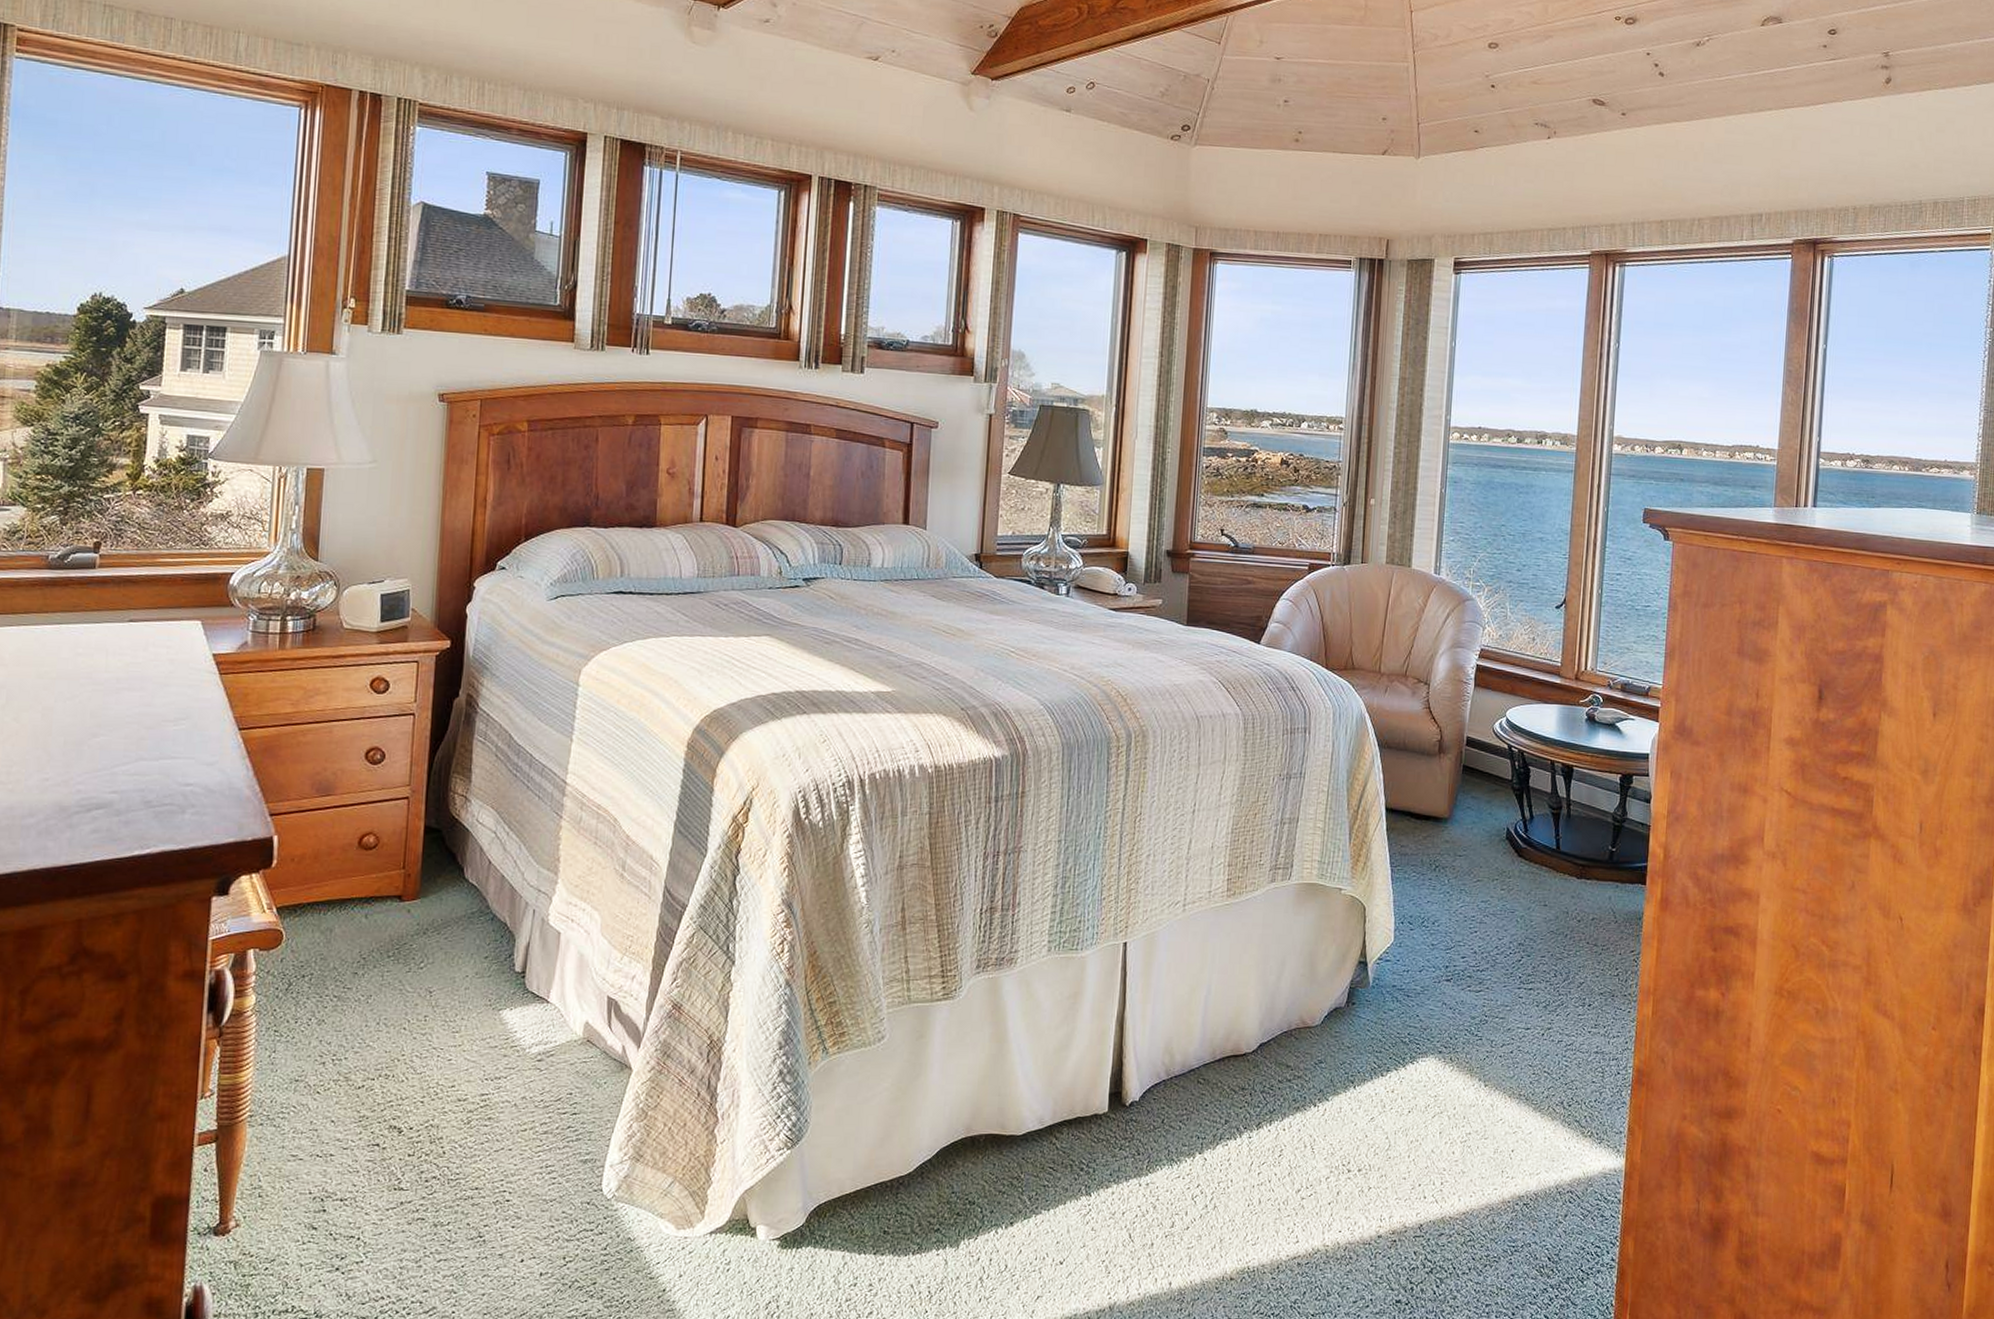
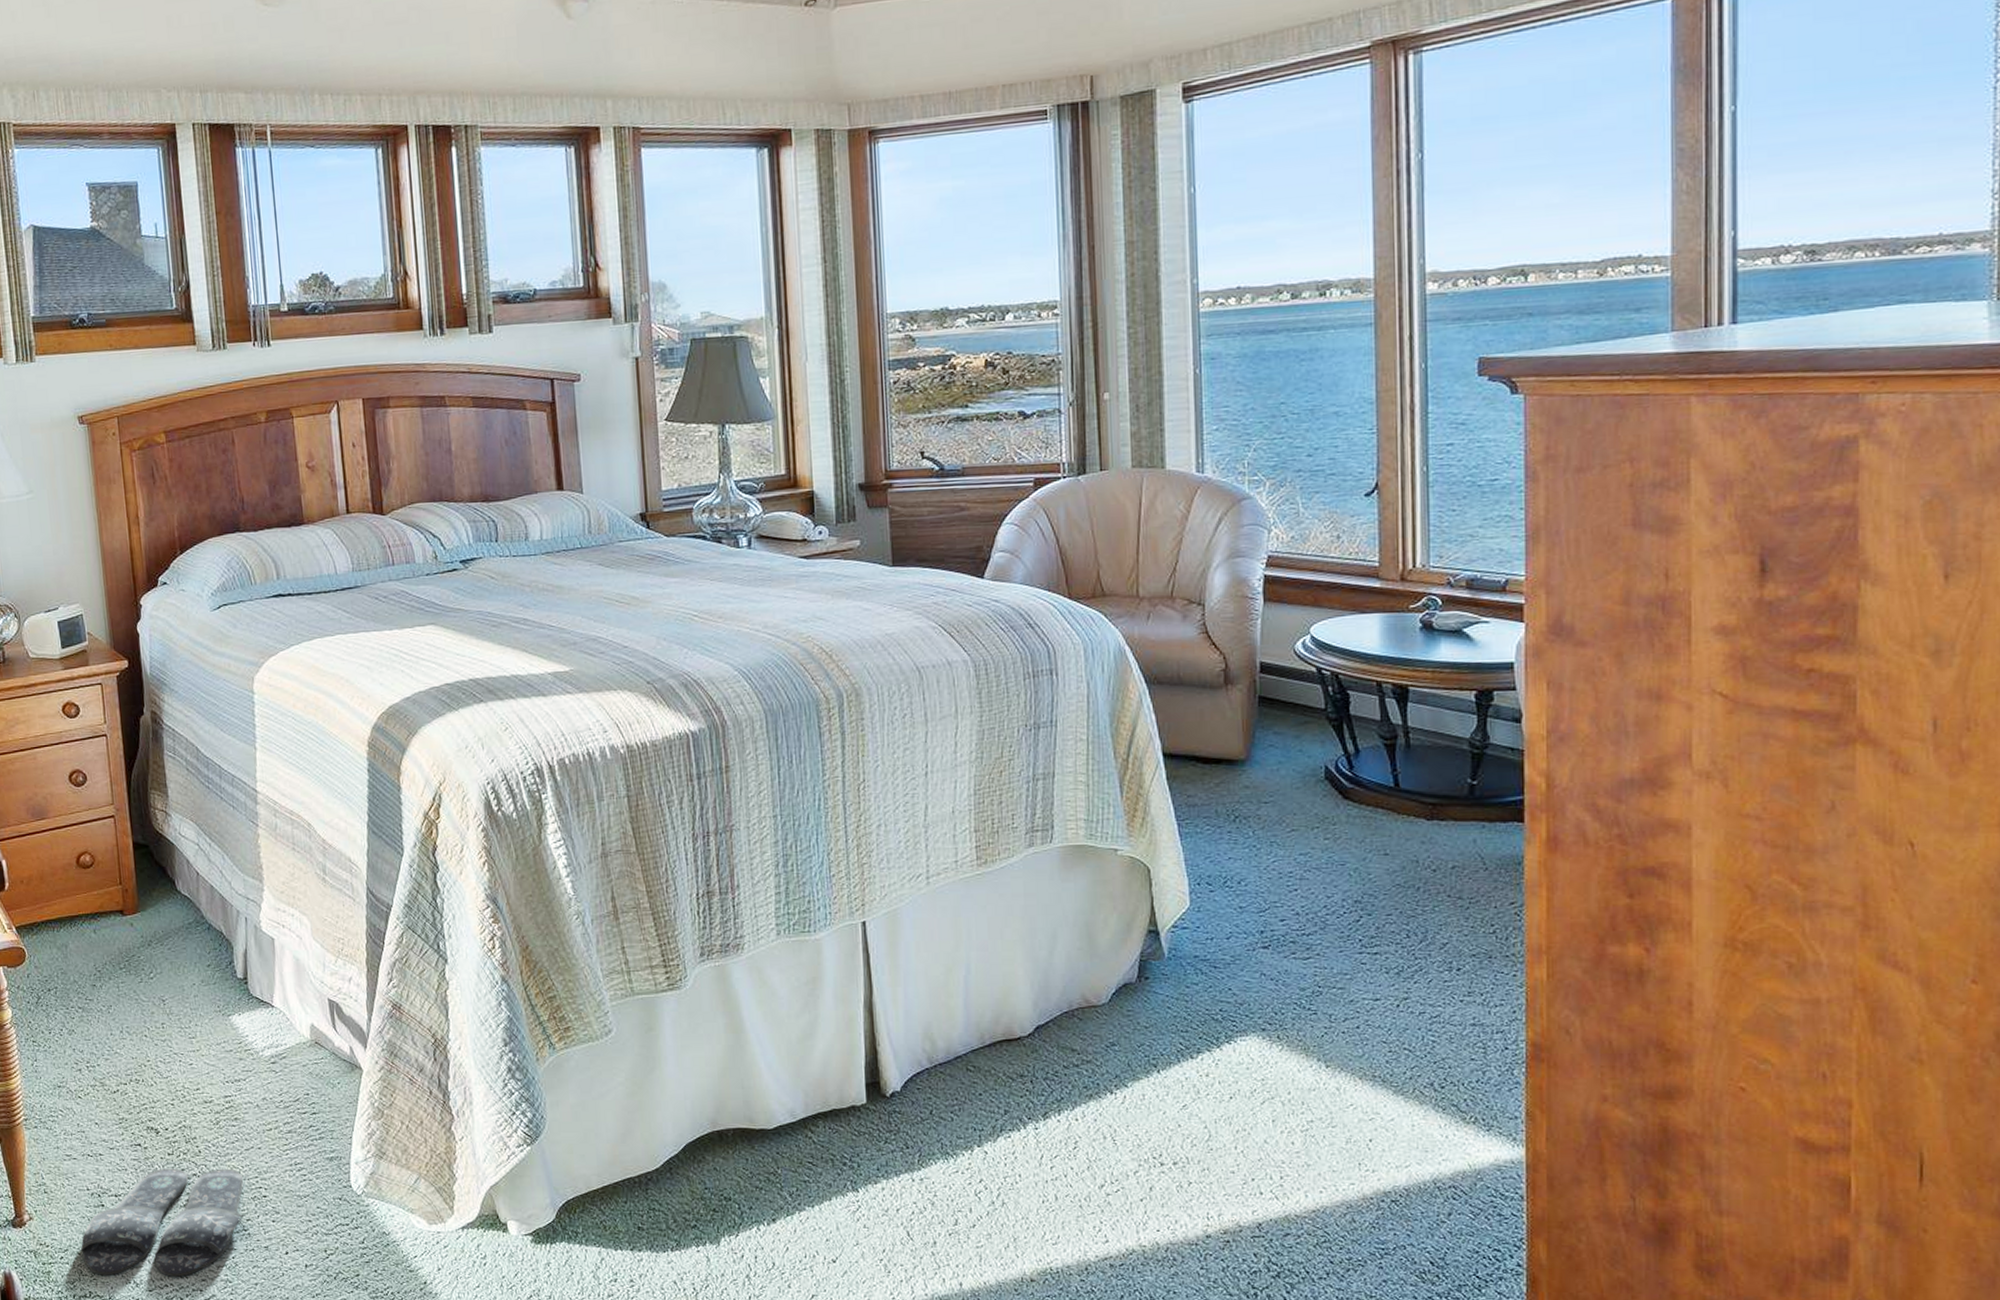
slippers: none [291,1170,488,1288] -> present [81,1168,245,1277]

